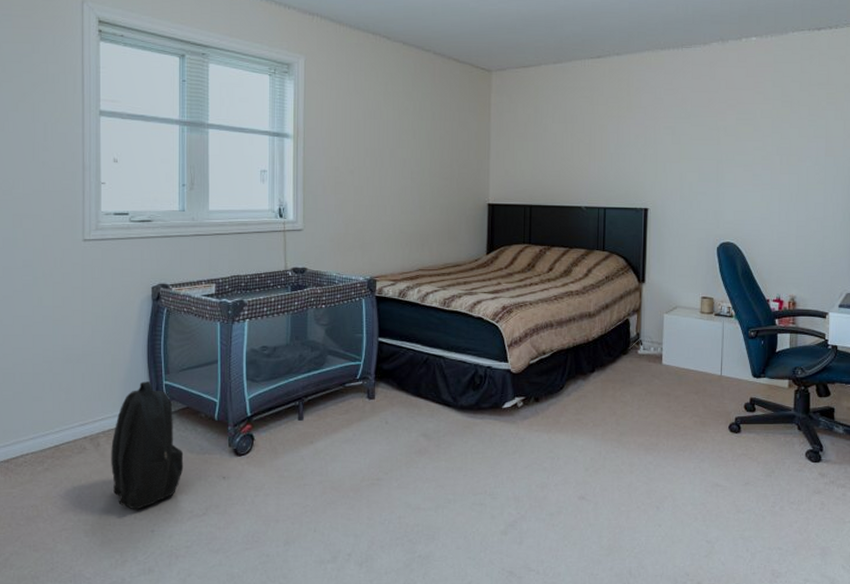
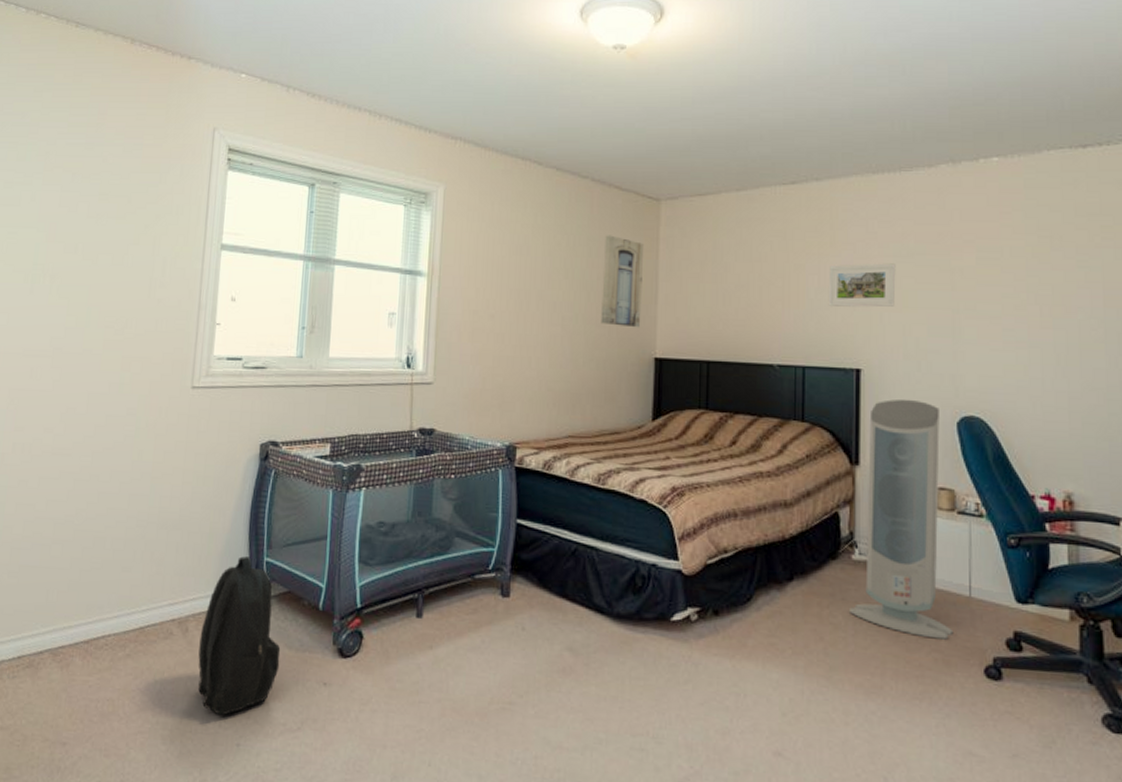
wall art: none [444,101,479,179] -> present [601,235,645,328]
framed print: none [624,123,677,160] -> present [828,263,896,308]
air purifier: none [635,230,709,407] -> present [850,399,954,640]

